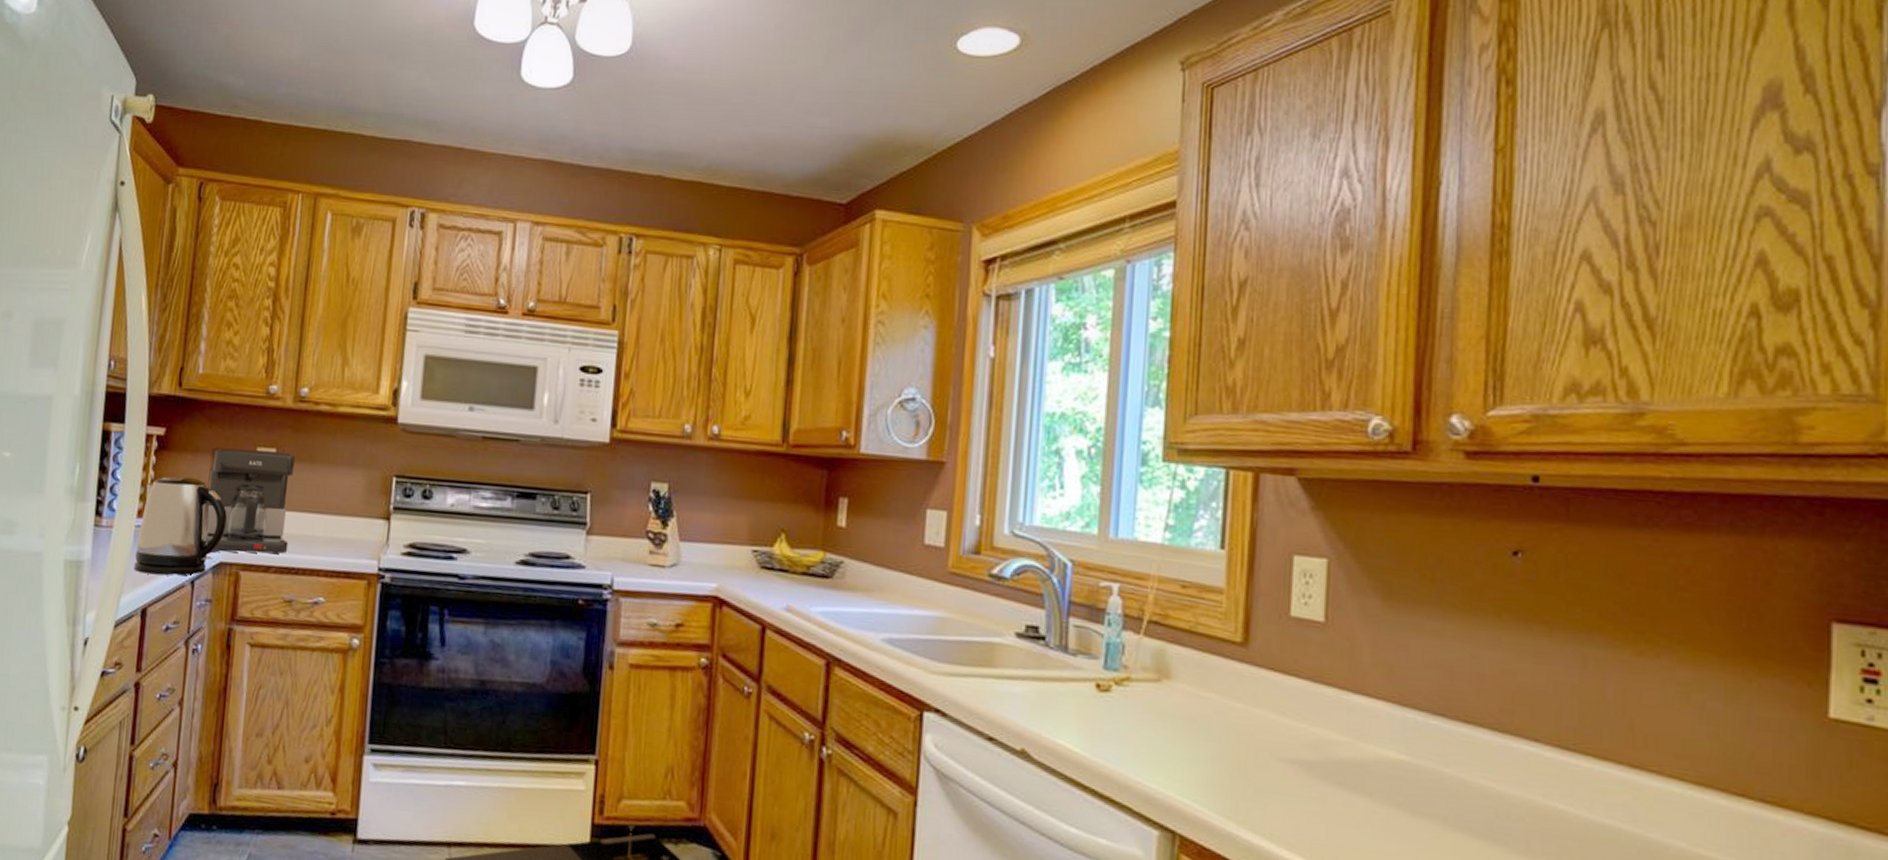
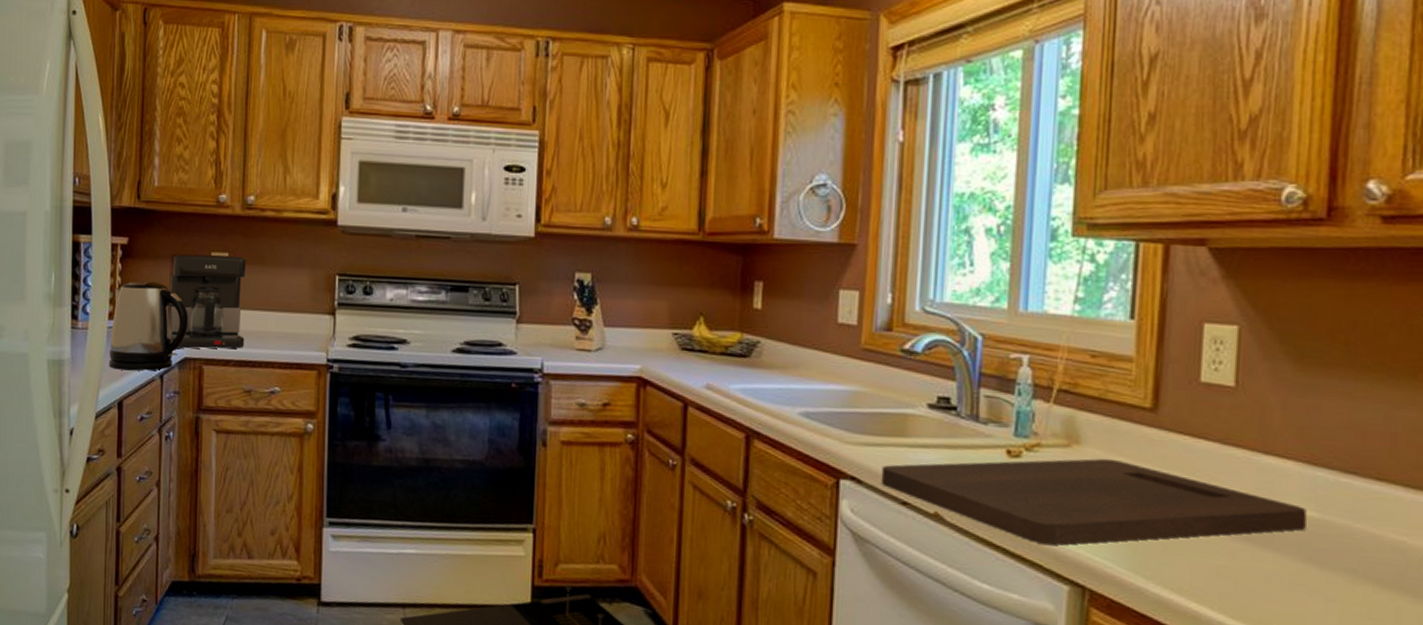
cutting board: none [966,694,1397,787] -> present [881,458,1307,545]

